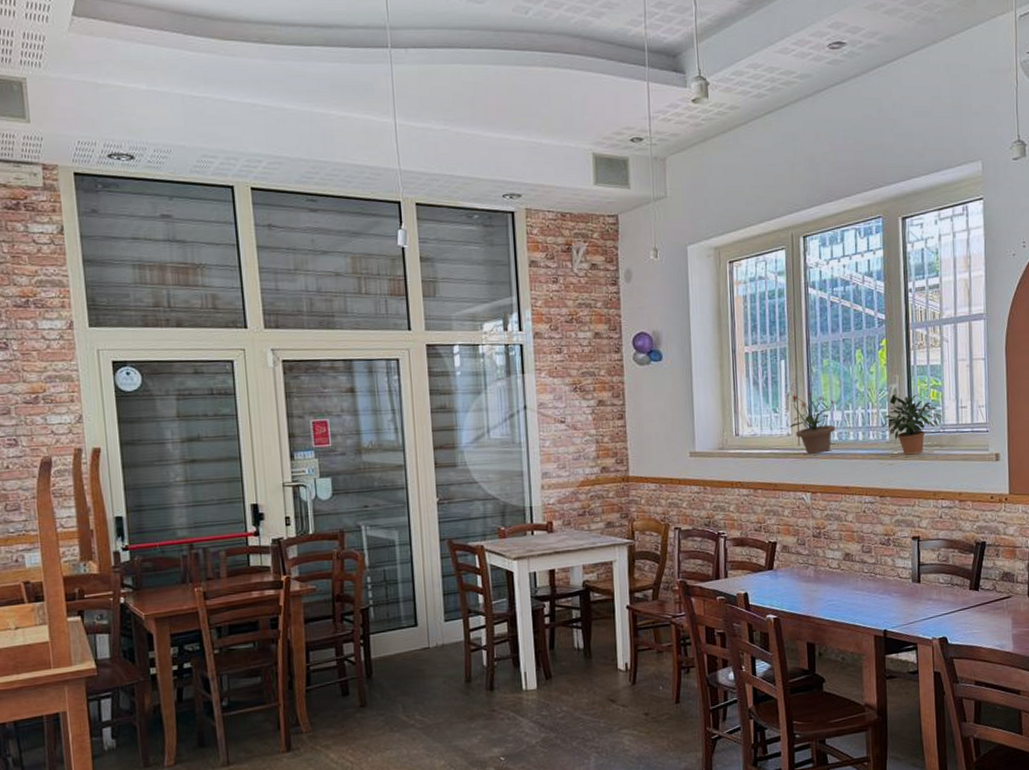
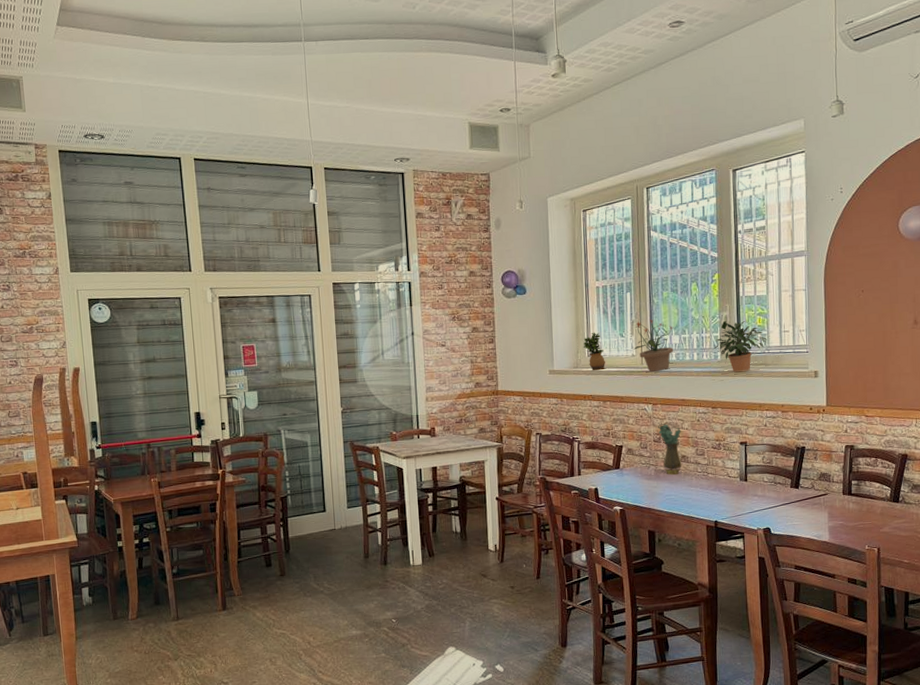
potted plant: none [729,406,757,453] -> present [583,332,606,371]
vase: none [817,513,845,577] -> present [658,422,681,476]

